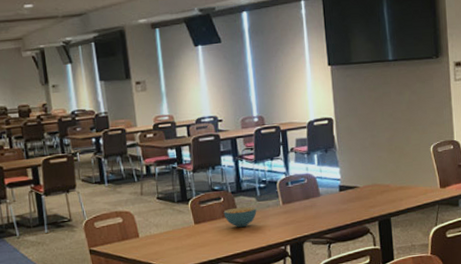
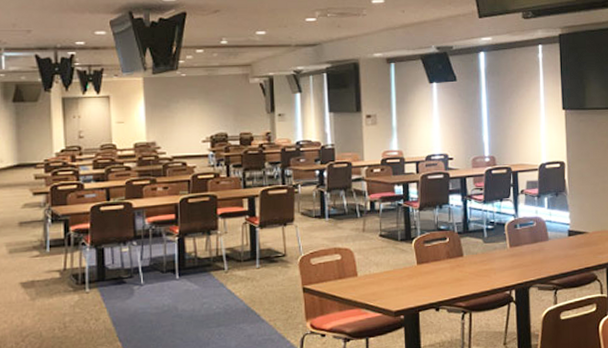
cereal bowl: present [223,206,257,227] -> none [448,248,483,269]

